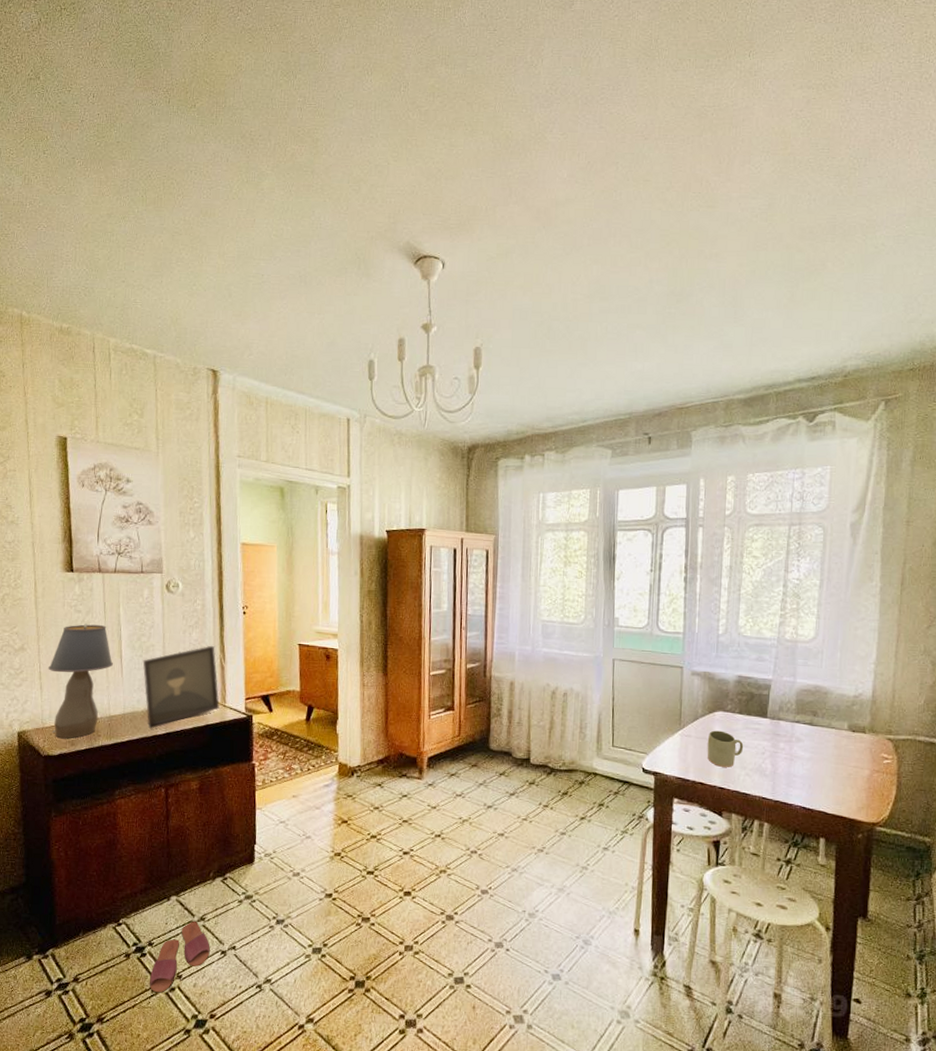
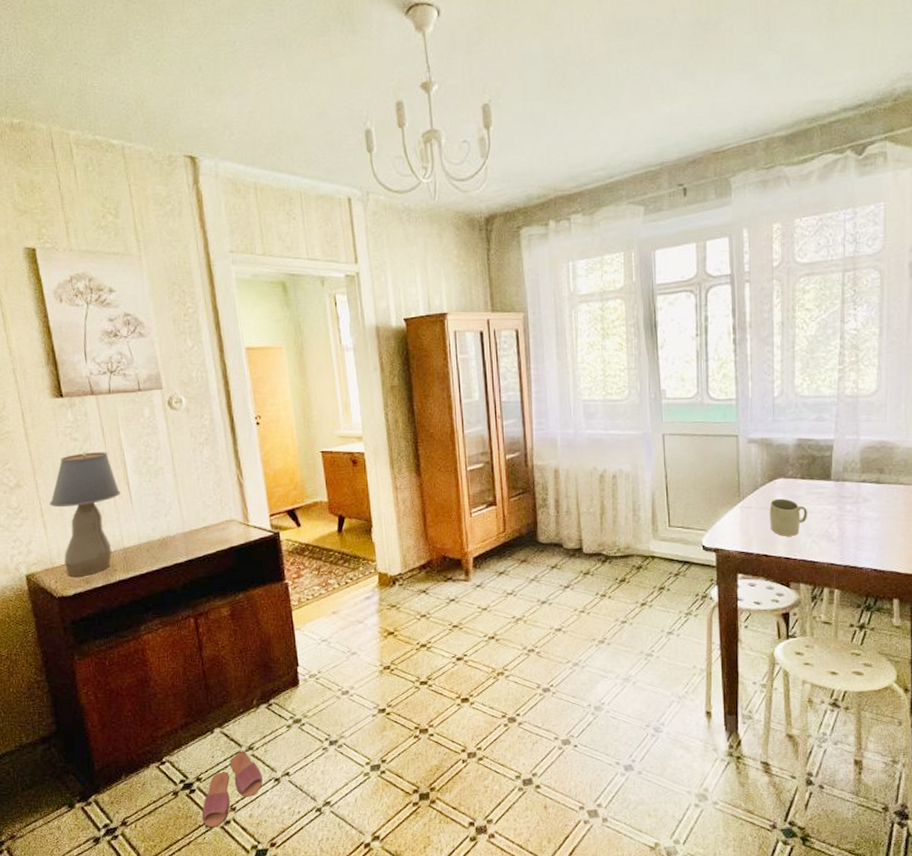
picture frame: present [142,645,220,729] -> none [152,462,243,558]

